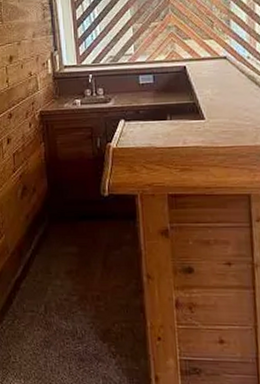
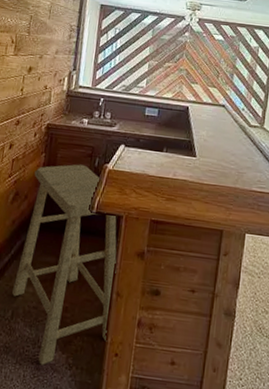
stool: none [37,147,147,356] -> present [12,164,117,365]

